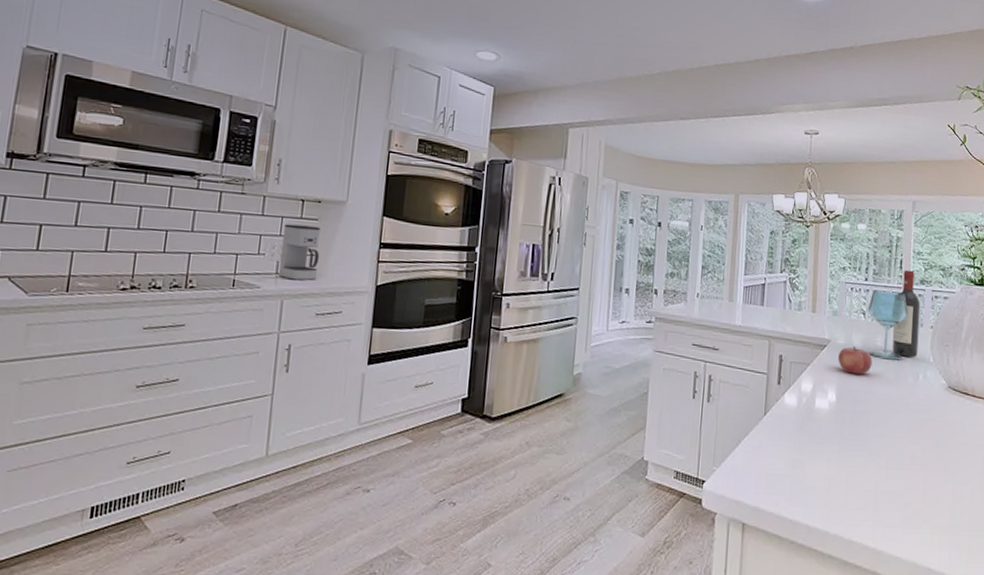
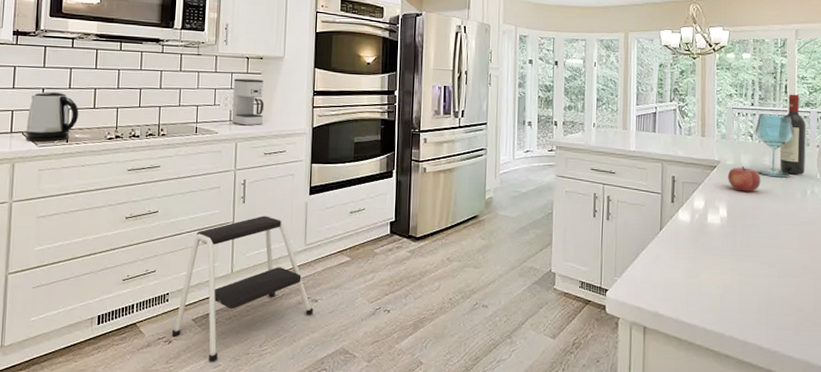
kettle: none [12,228,86,292] -> present [25,91,79,143]
step stool: none [185,388,364,565] -> present [171,215,313,362]

